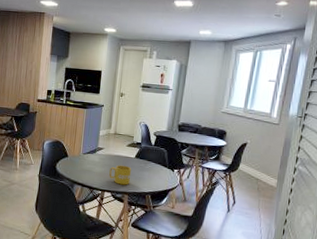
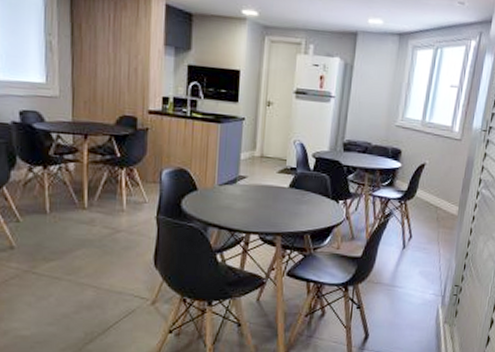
mug: present [109,165,132,185] -> none [255,198,285,224]

